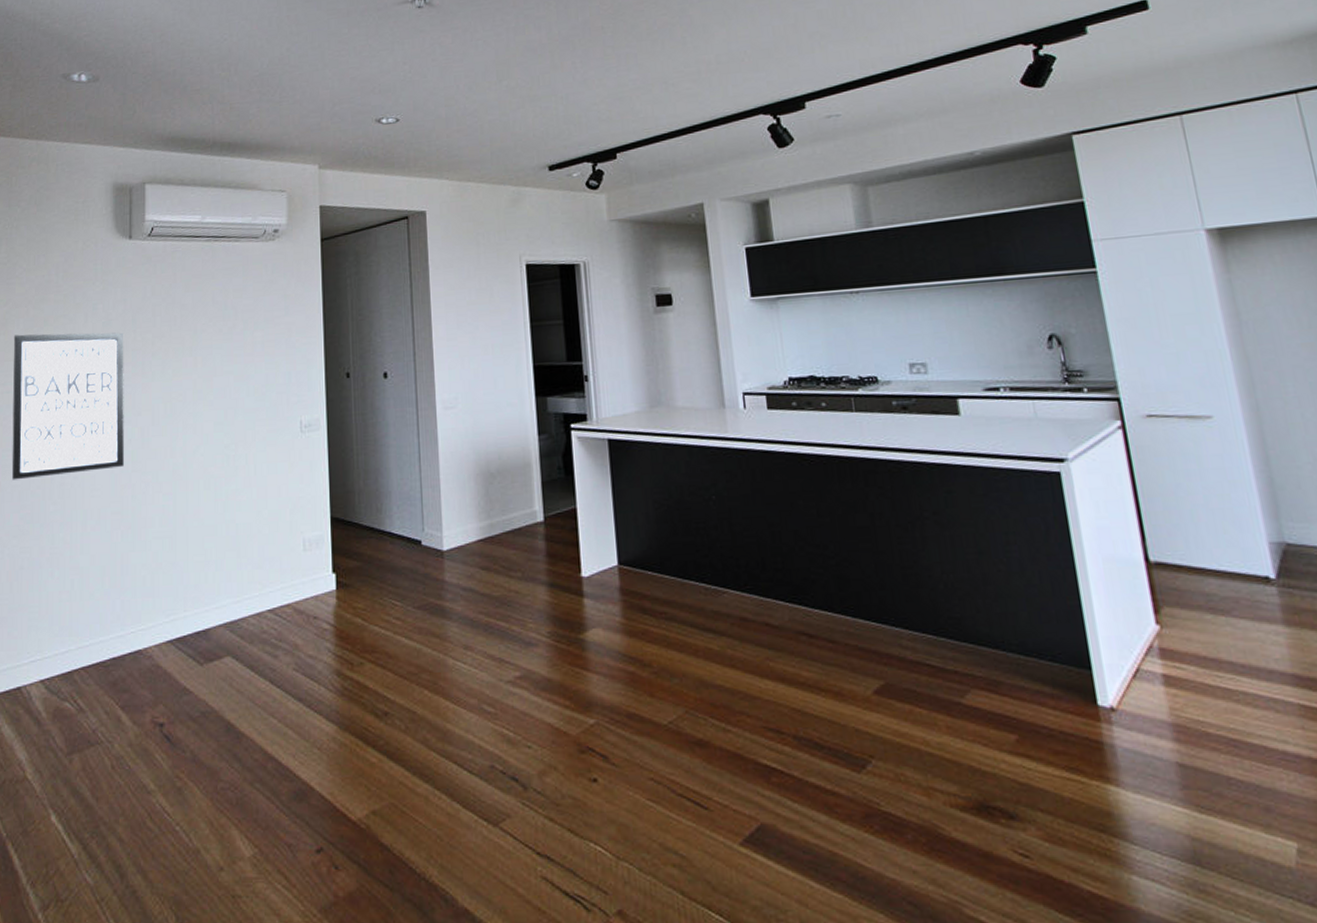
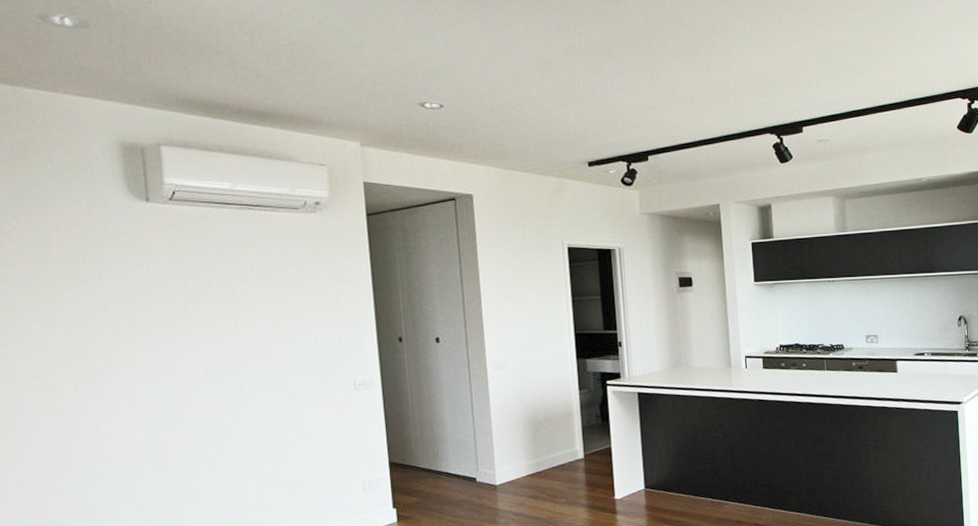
wall art: present [11,332,124,480] -> none [9,294,163,440]

